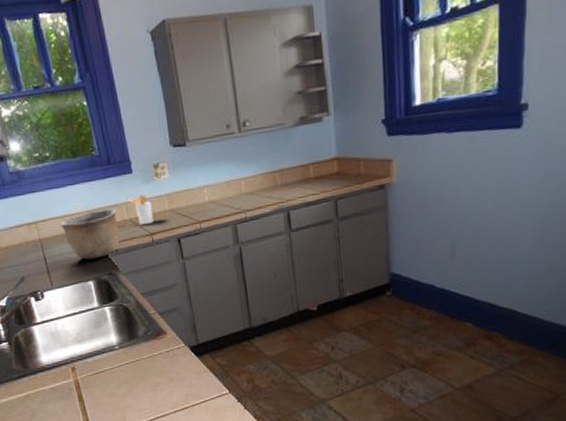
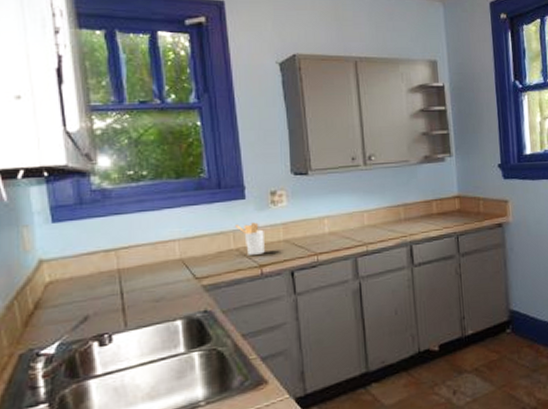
bowl: present [60,209,120,260] -> none [148,236,223,295]

